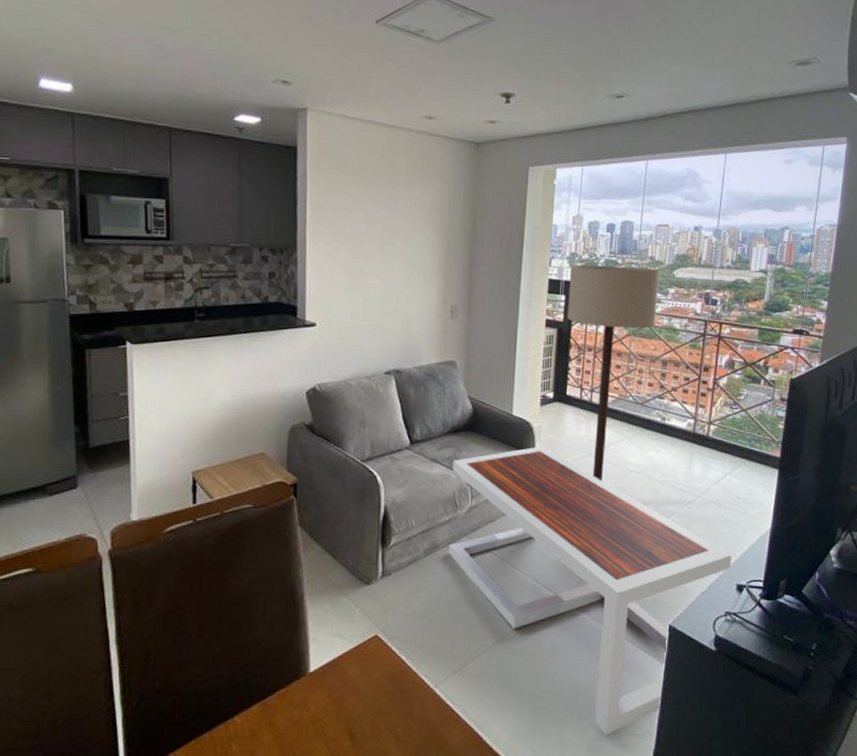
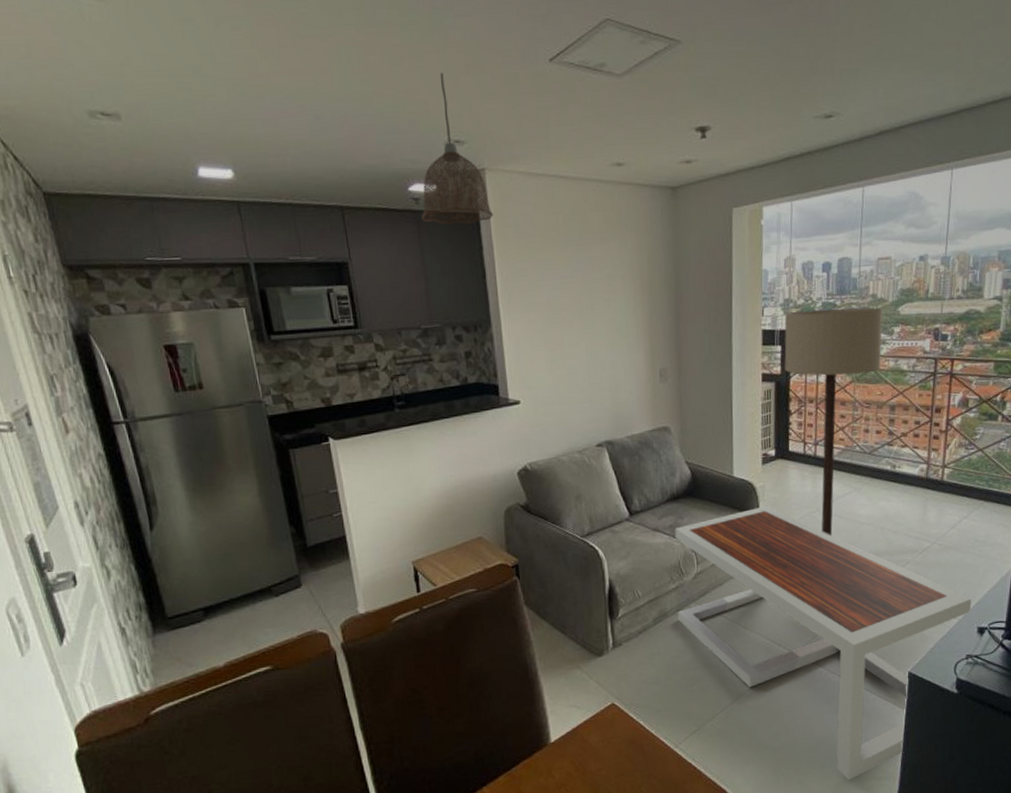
pendant lamp: none [243,22,311,156] -> present [421,73,494,225]

